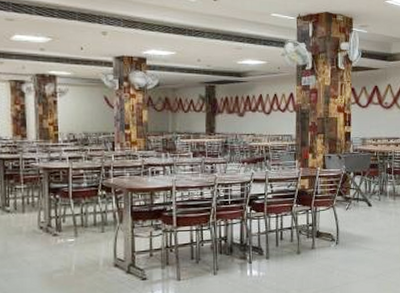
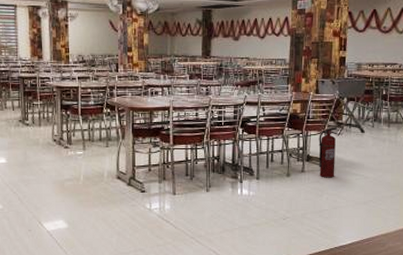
fire extinguisher: none [327,202,346,254] -> present [318,127,338,178]

